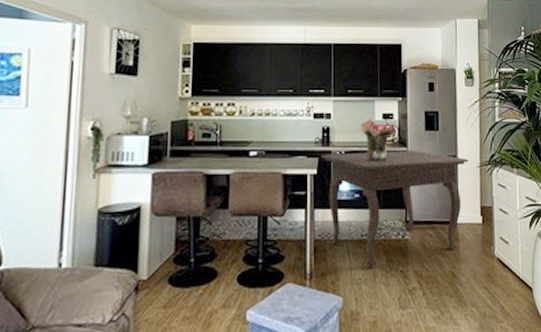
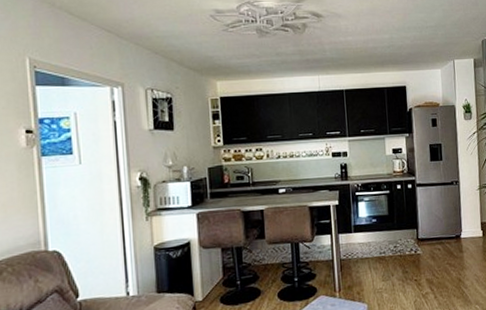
dining table: present [321,150,469,268] -> none [341,178,470,279]
bouquet: present [361,119,397,162] -> none [374,154,406,191]

